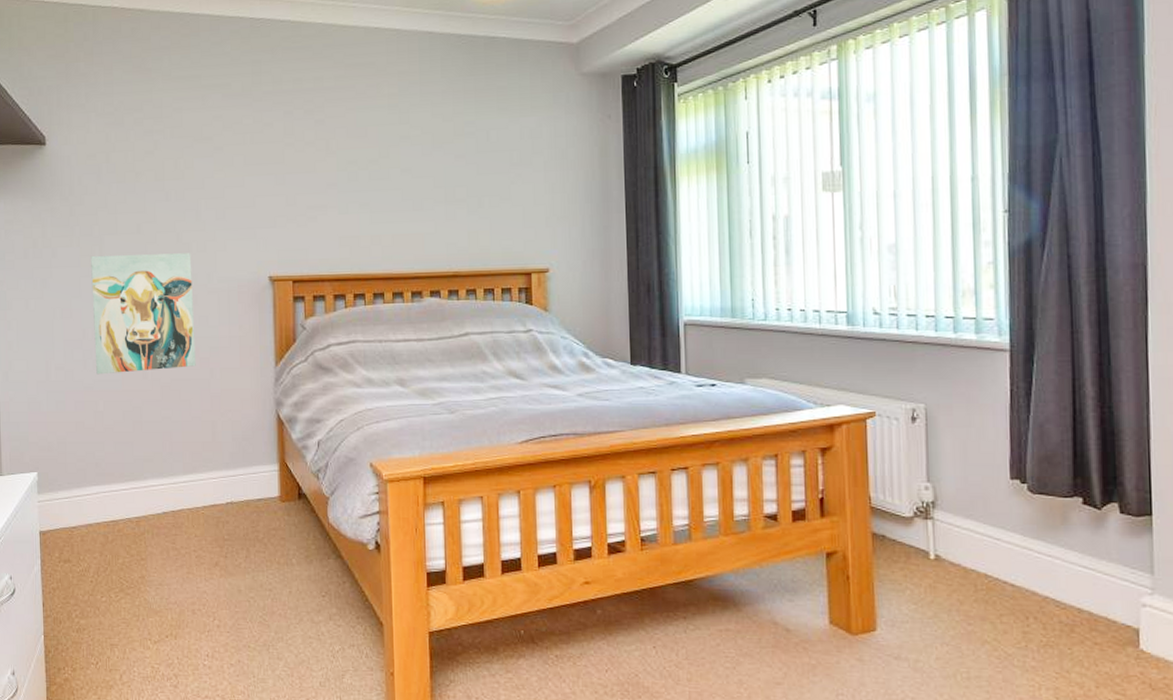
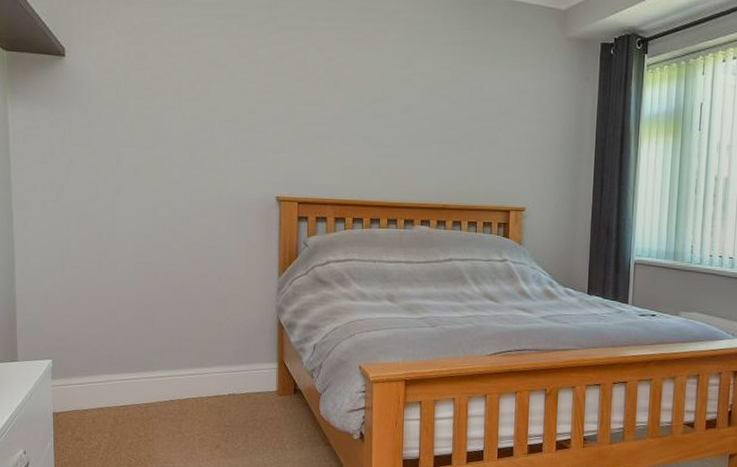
wall art: present [91,253,196,375] -> none [107,165,205,275]

